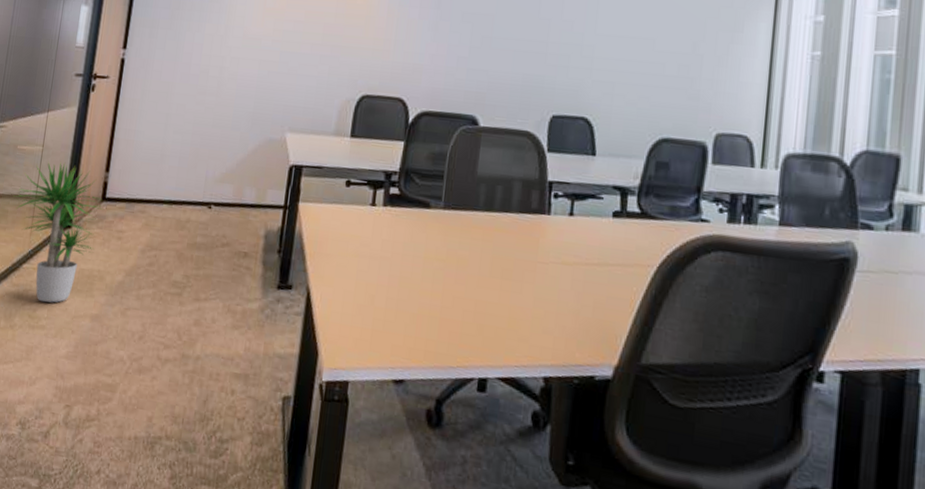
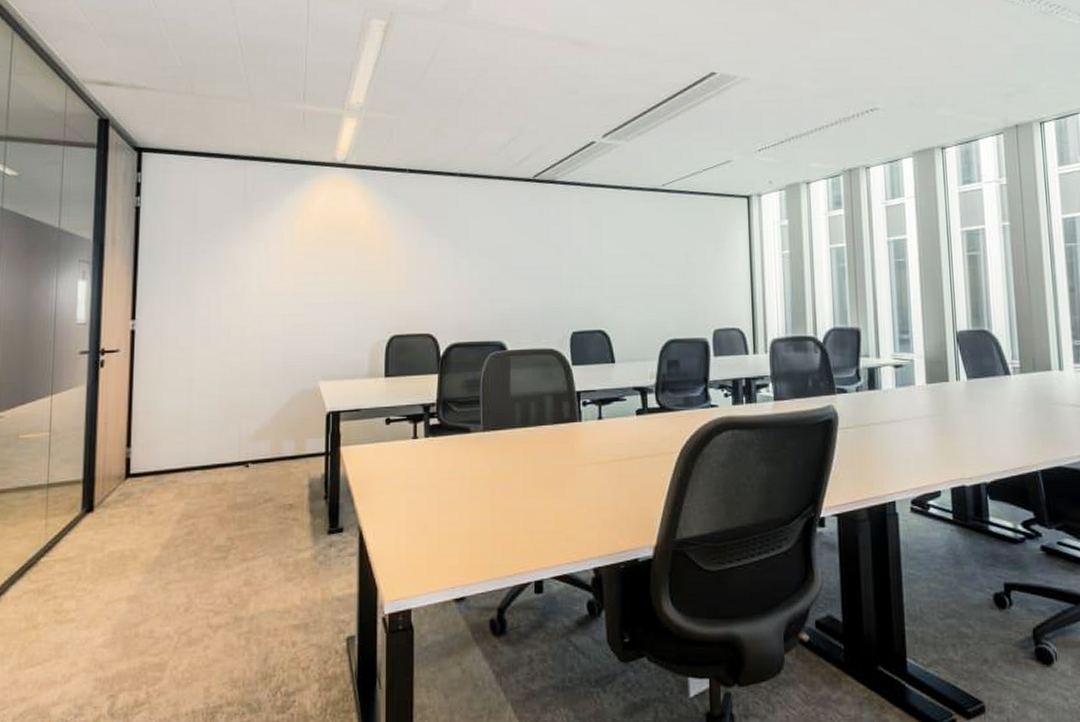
potted plant: present [13,161,103,303] -> none [20,444,129,593]

